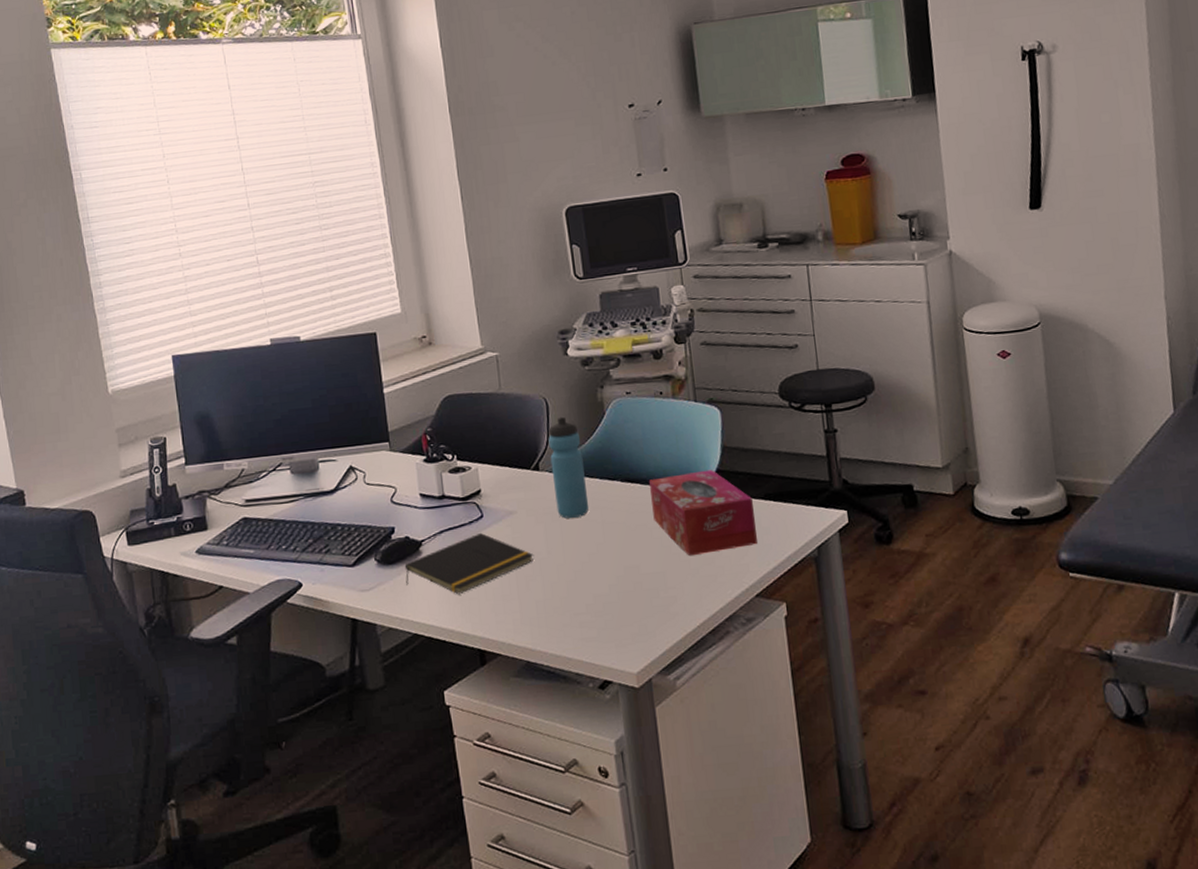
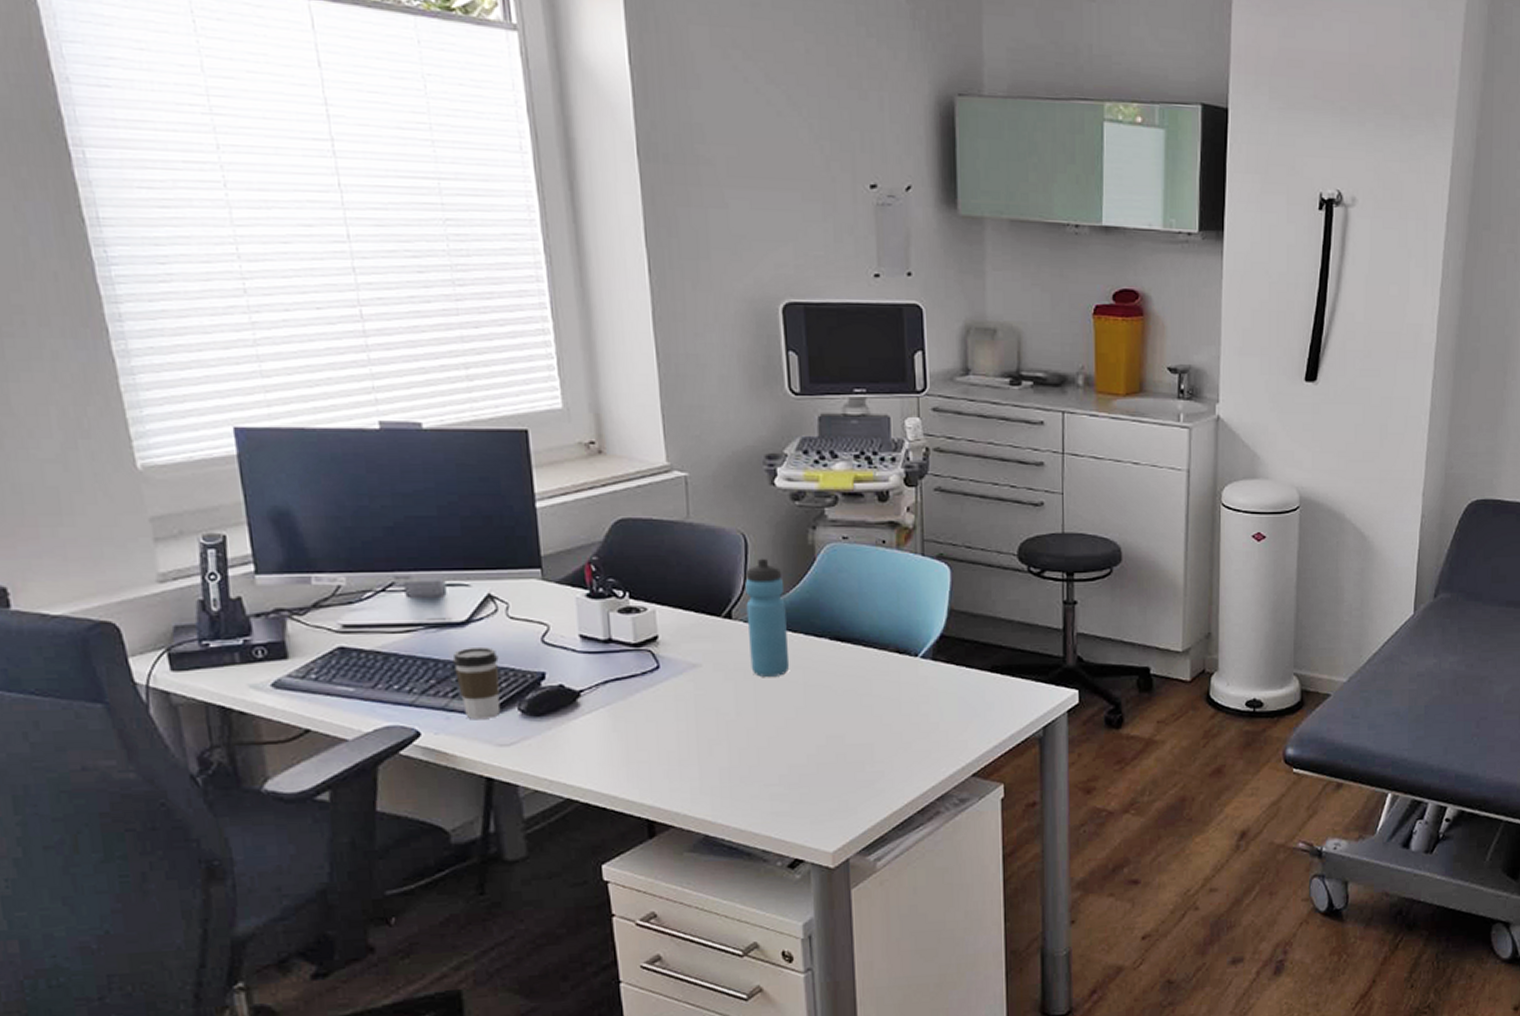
coffee cup: none [325,509,362,570] -> present [452,648,501,719]
notepad: present [404,532,534,595] -> none [557,686,720,757]
tissue box: present [649,469,757,557] -> none [863,634,979,729]

